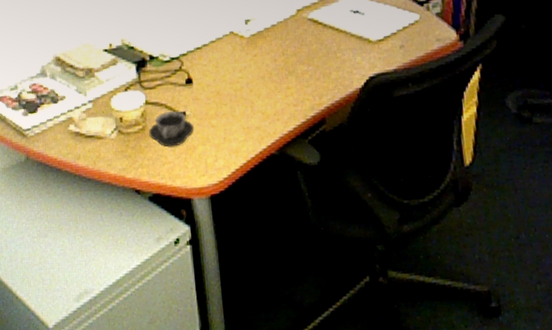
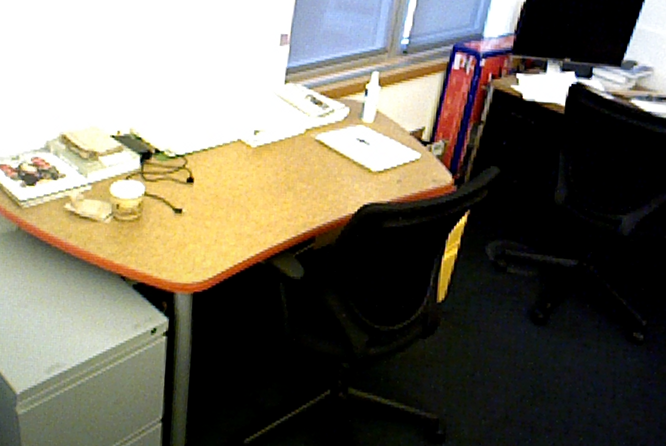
cup: present [149,111,195,148] -> none [143,206,188,241]

